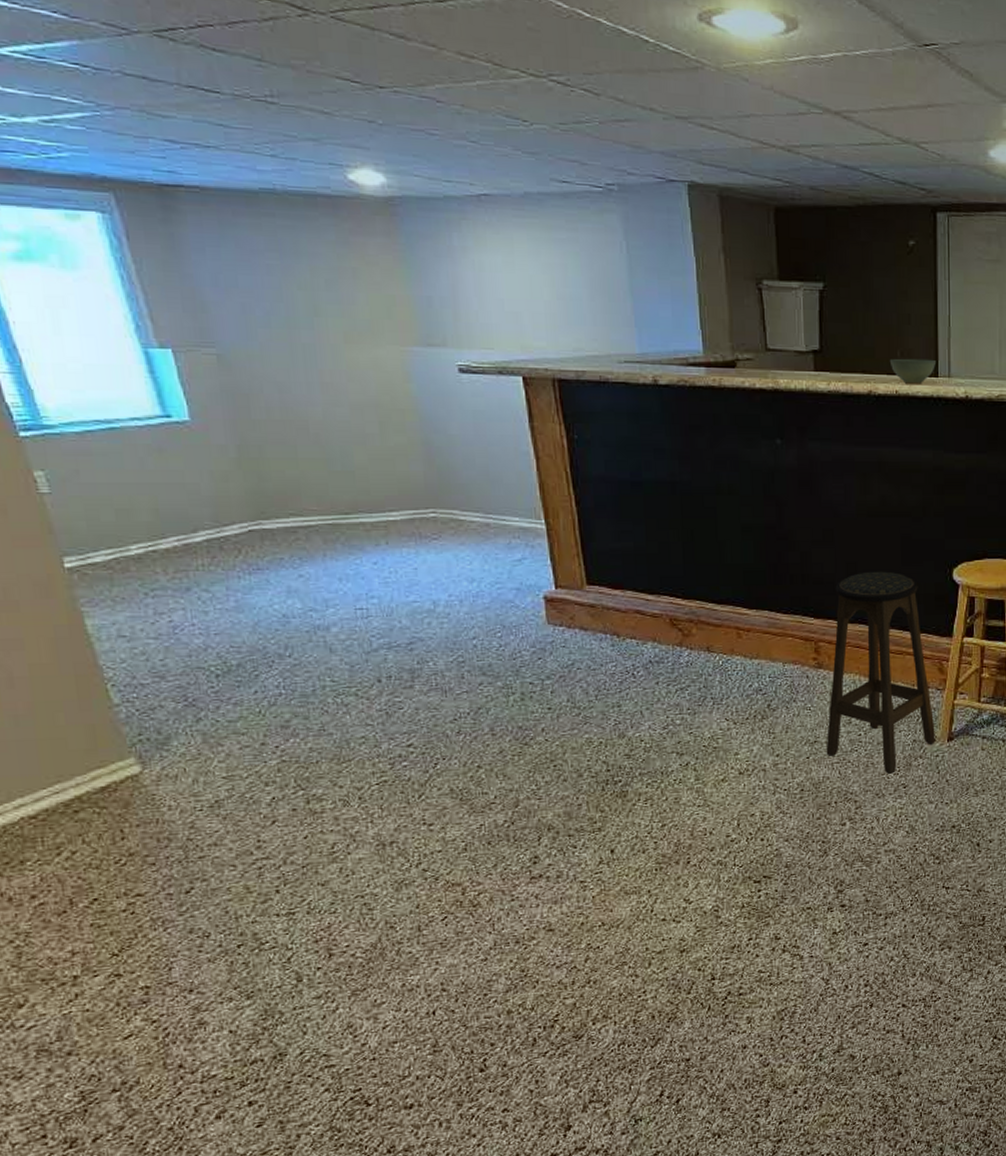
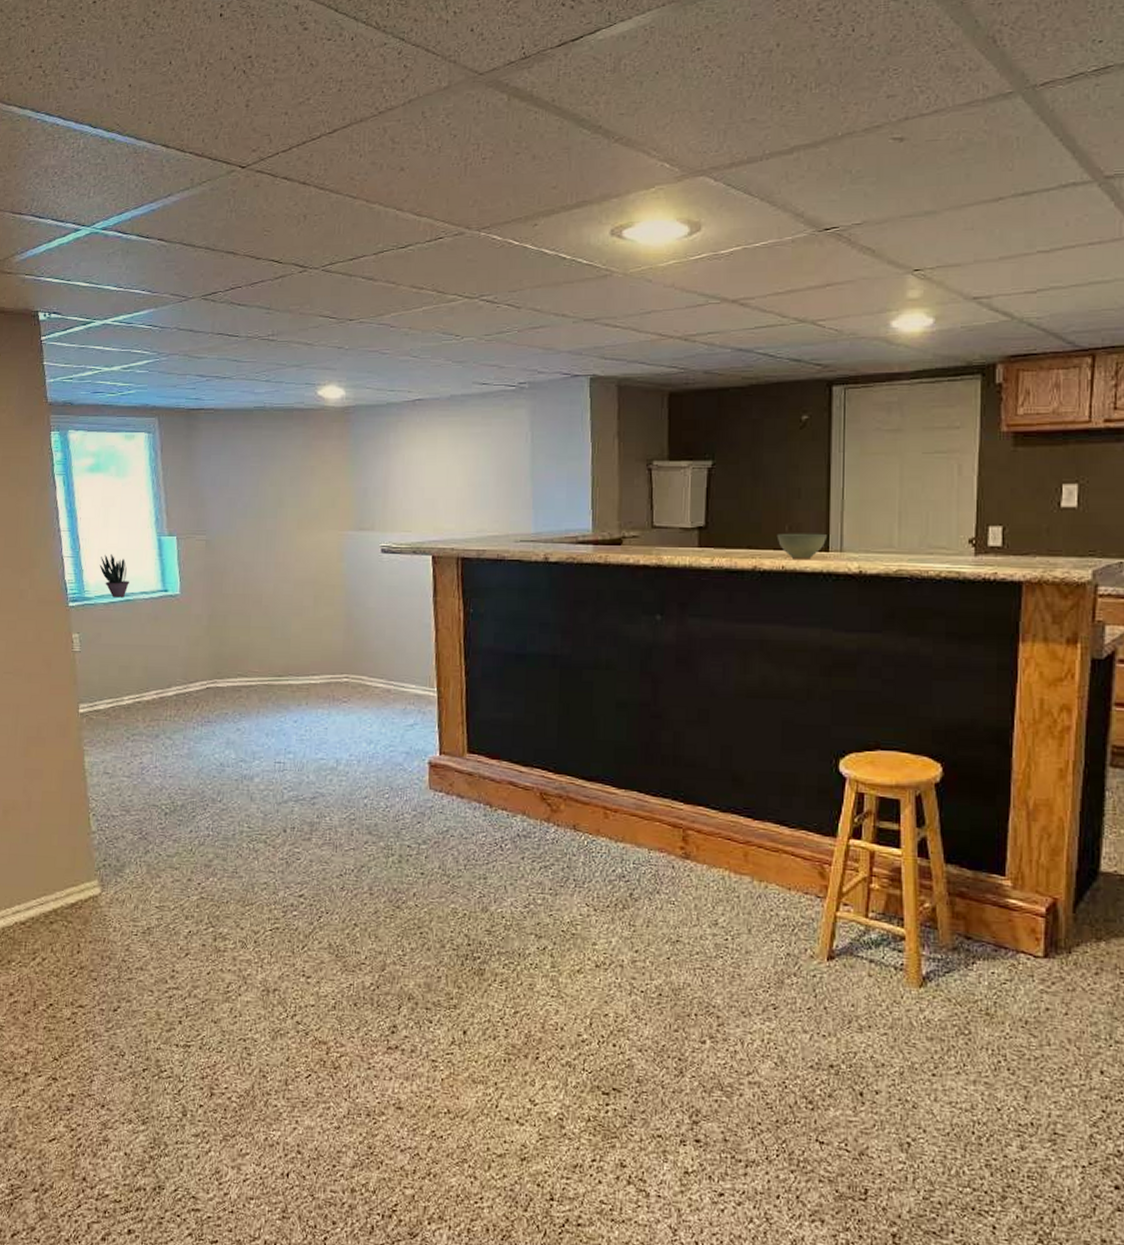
potted plant: none [57,370,110,425] -> present [99,554,129,598]
stool: present [826,571,935,774] -> none [688,756,813,990]

